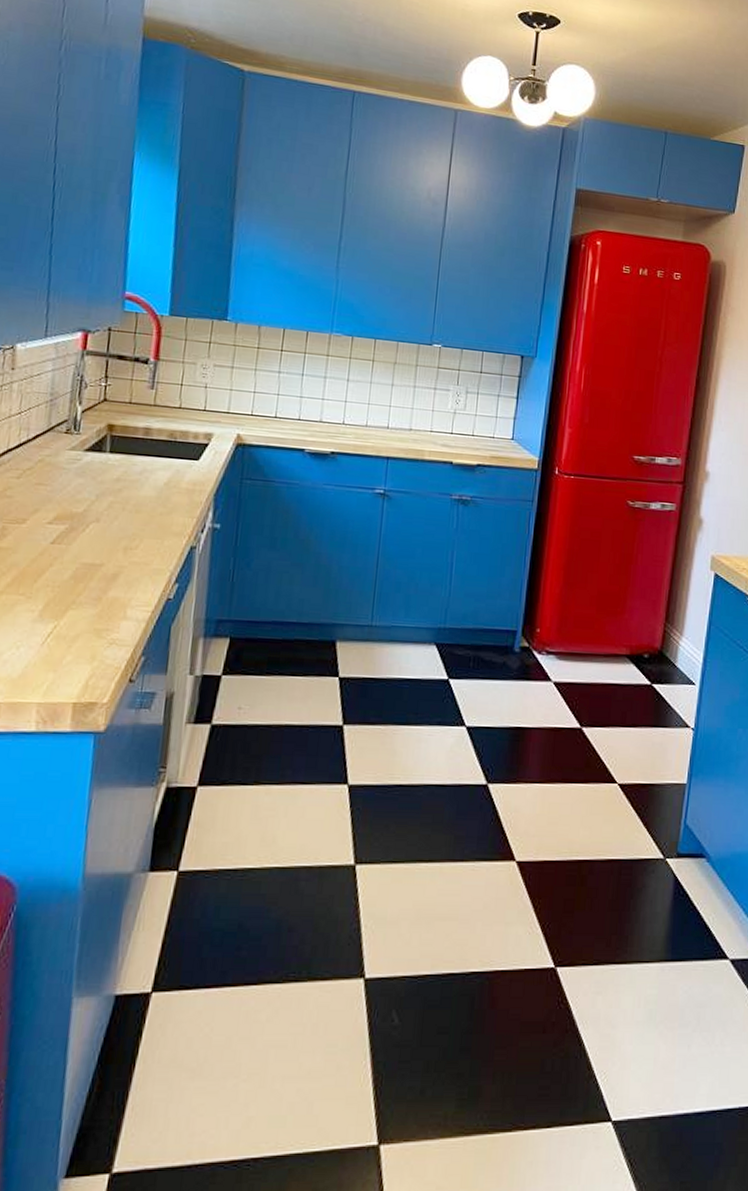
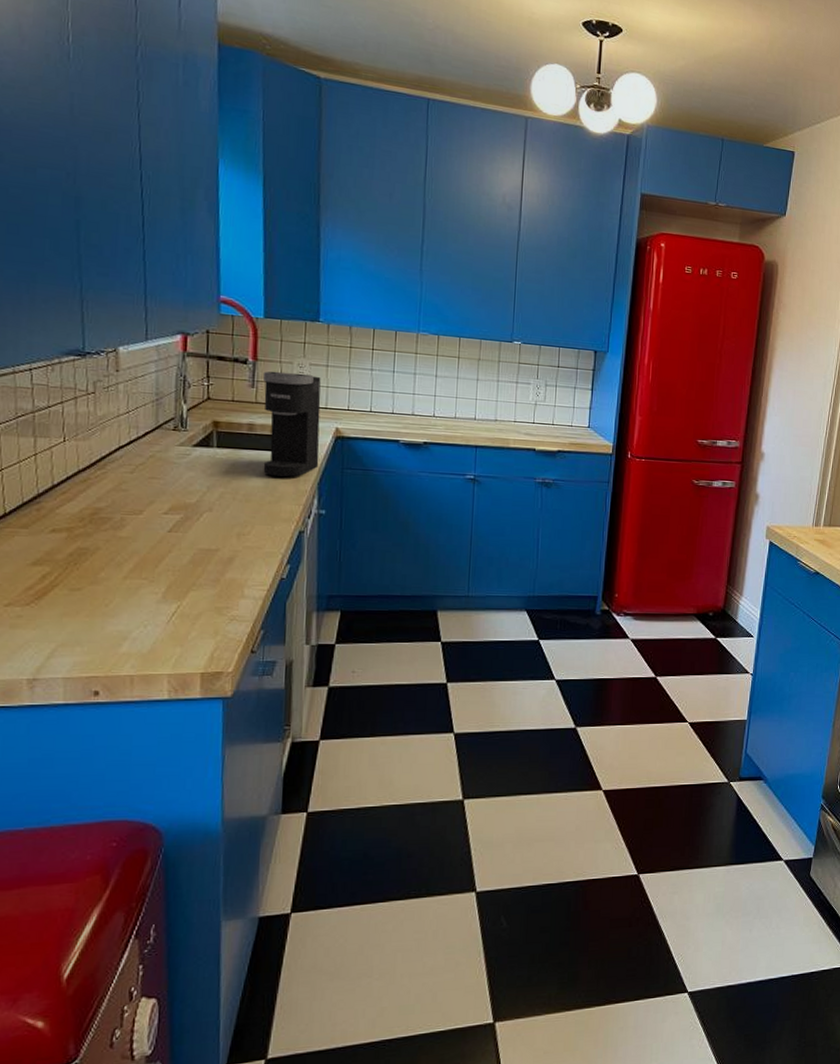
coffee maker: none [156,371,225,487] -> present [263,371,321,477]

